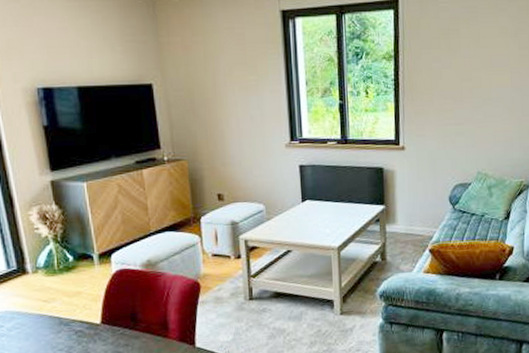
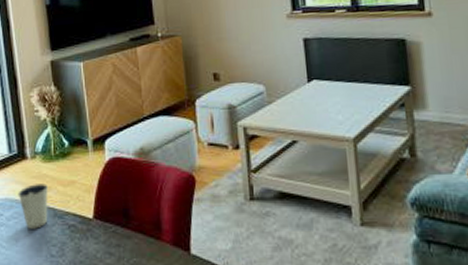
dixie cup: none [19,295,53,337] -> present [18,184,48,229]

